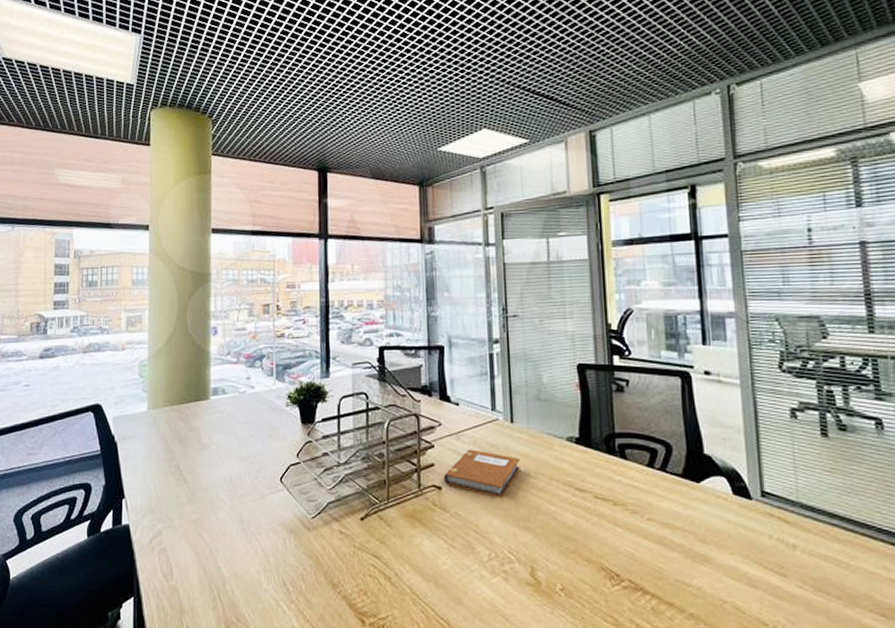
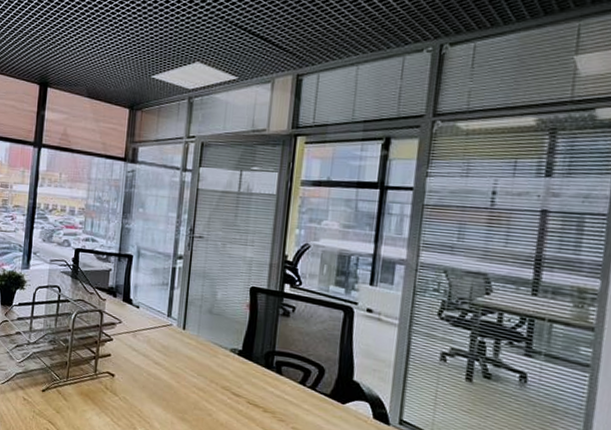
notebook: present [443,449,520,498] -> none [117,346,186,392]

